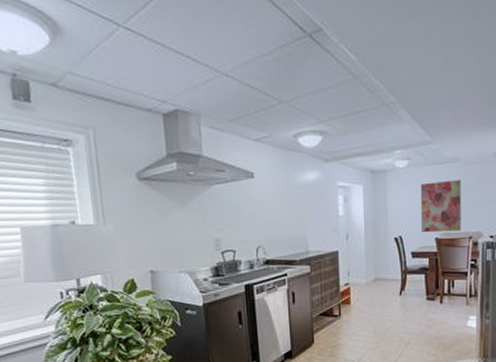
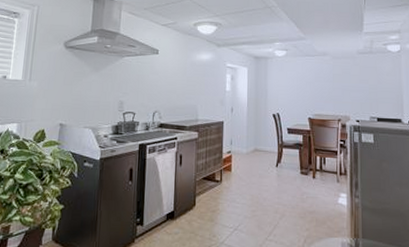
wall art: present [420,179,461,233] -> none [295,70,331,114]

